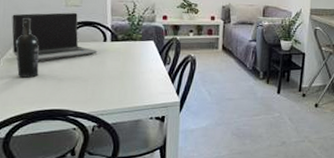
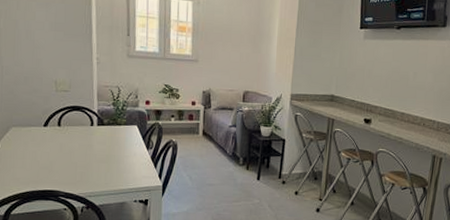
laptop computer: present [11,12,98,61] -> none [8,97,86,144]
wine bottle: present [16,17,40,78] -> none [12,102,33,160]

